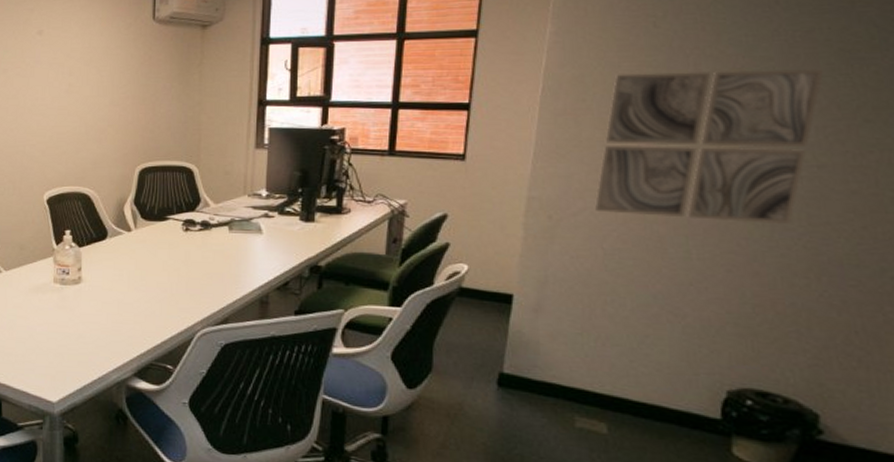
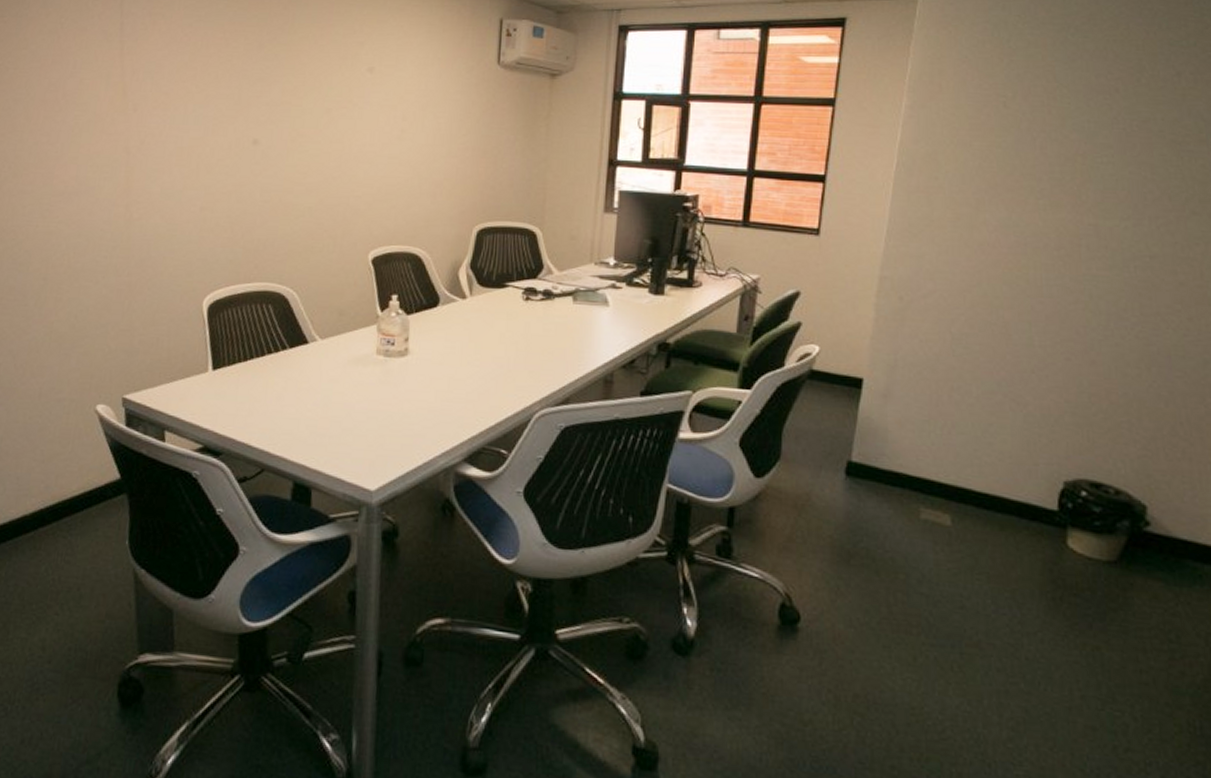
wall art: present [594,68,824,225] -> none [943,153,1158,315]

